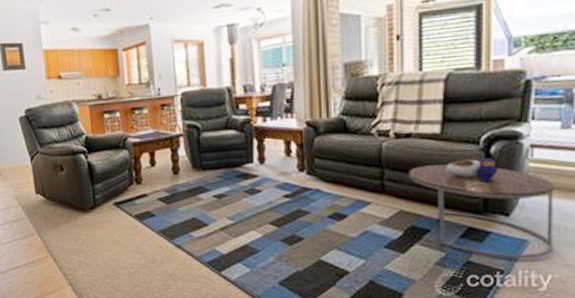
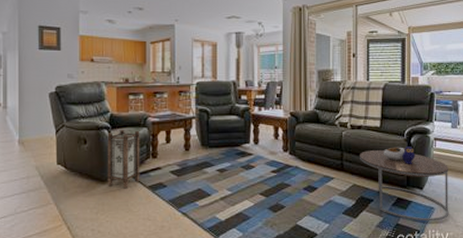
lantern: none [84,152,125,219] -> present [107,129,140,189]

